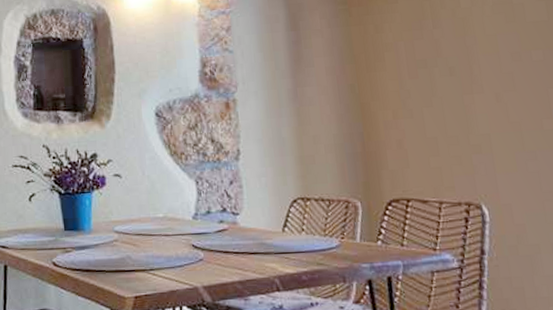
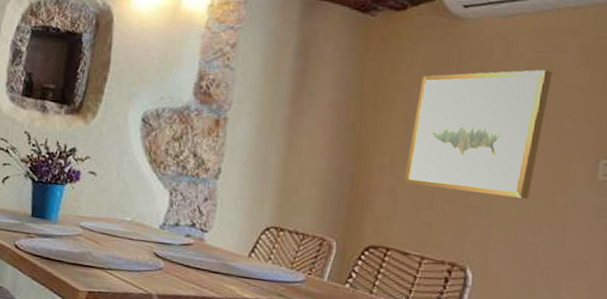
wall art: none [403,9,521,135] -> present [403,70,553,199]

